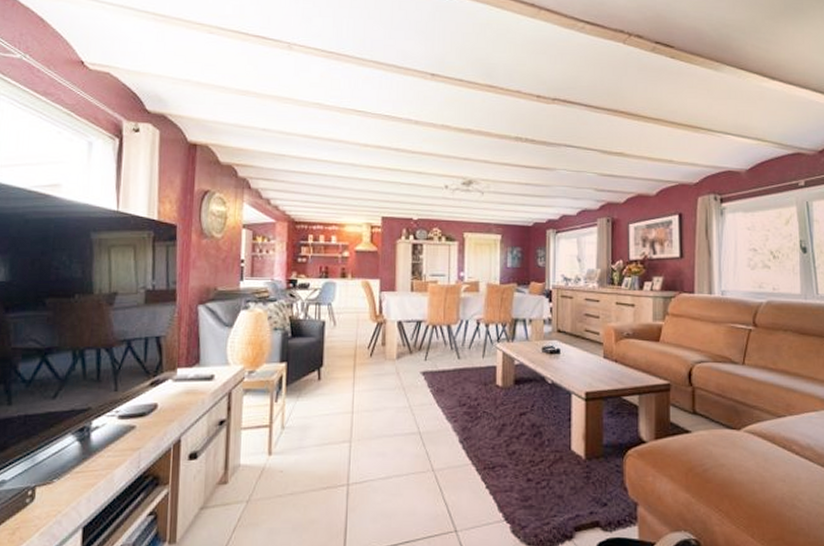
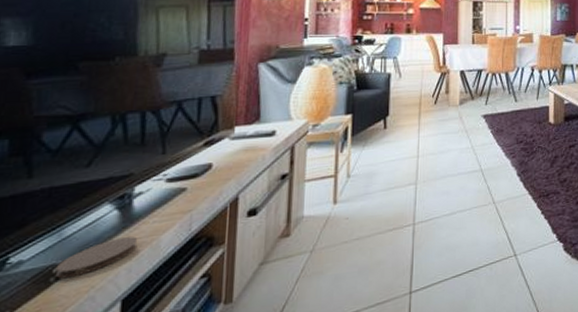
coaster: none [30,468,96,501] -> present [55,236,138,279]

